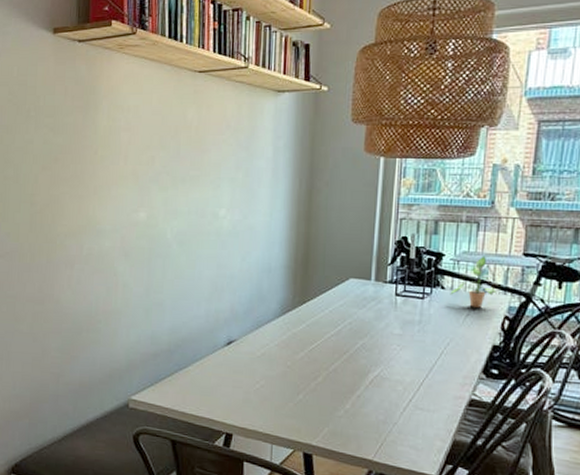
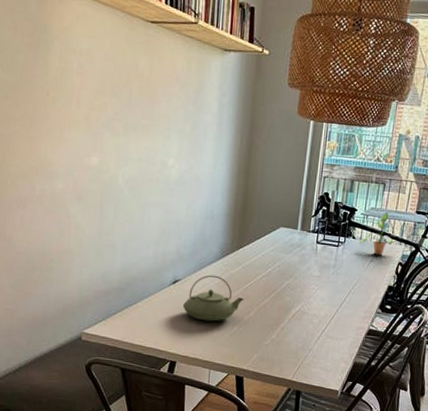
teapot: none [238,334,310,388] -> present [182,275,244,322]

